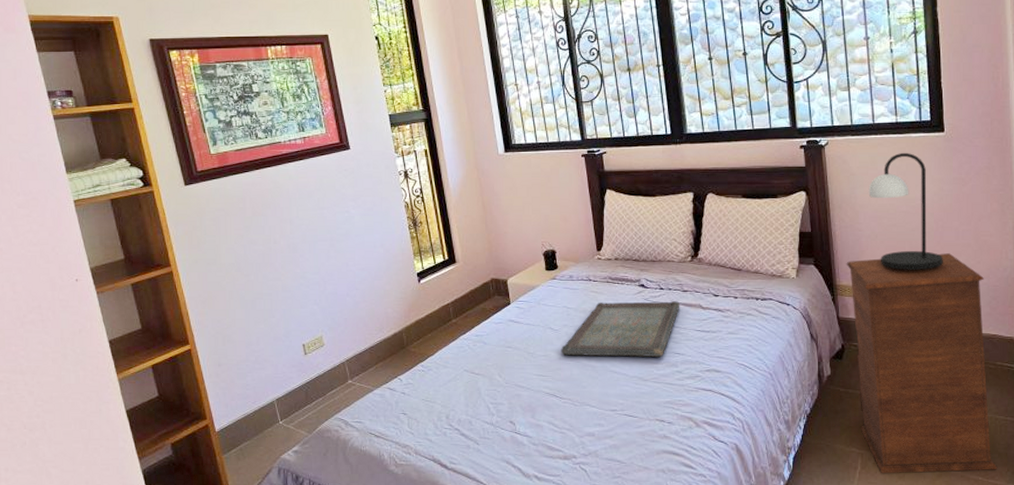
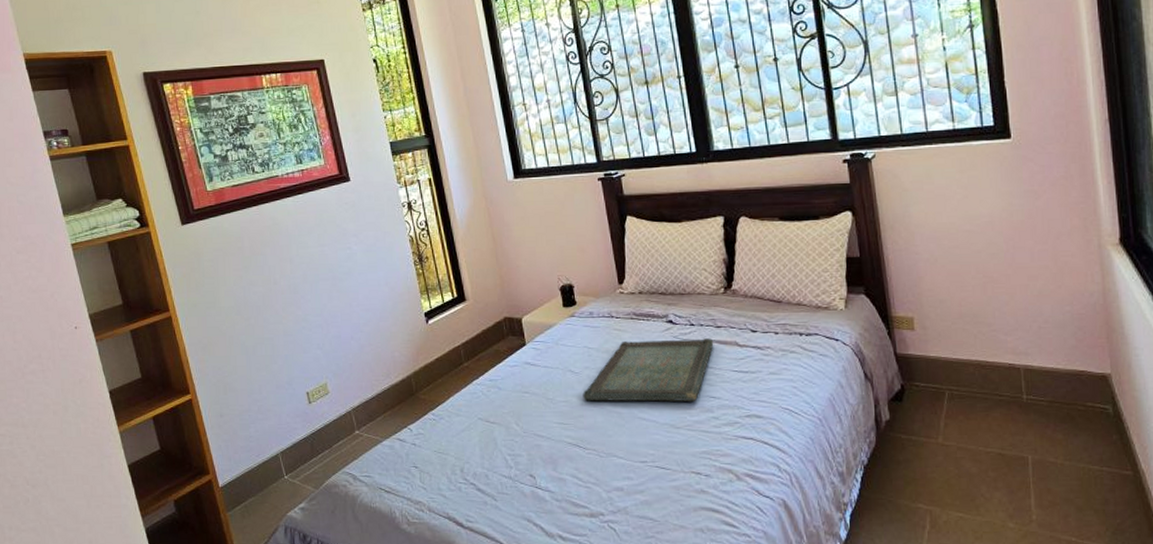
chest of drawers: present [846,253,998,473] -> none [902,277,1094,533]
table lamp: present [868,153,943,270] -> none [924,164,1017,298]

